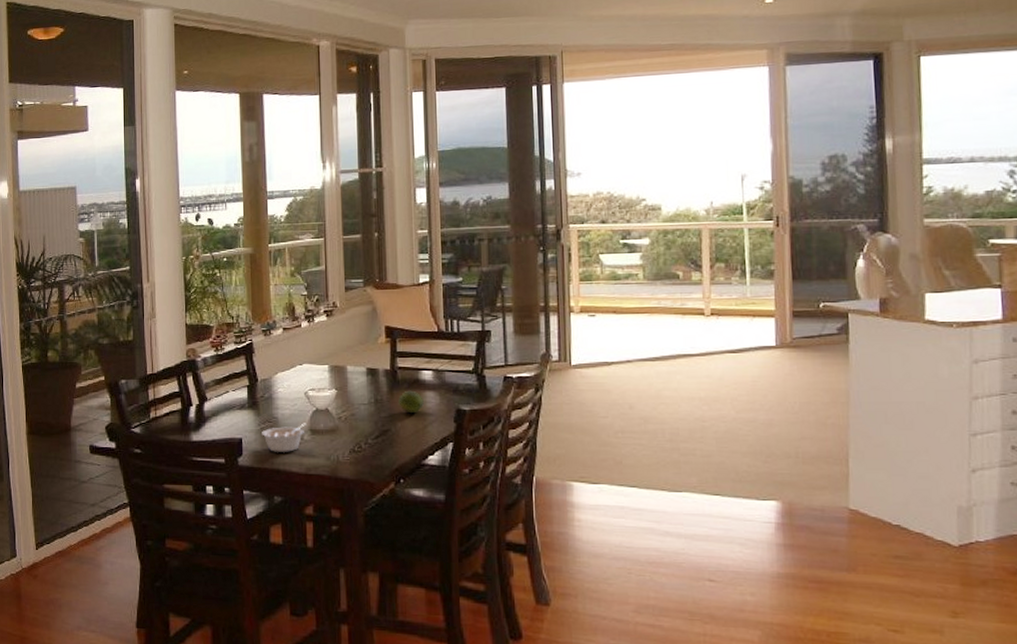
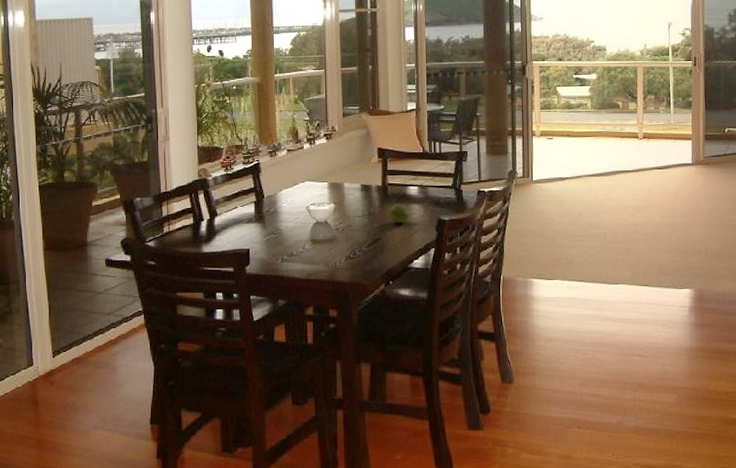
legume: present [262,423,307,452] -> none [267,234,308,261]

